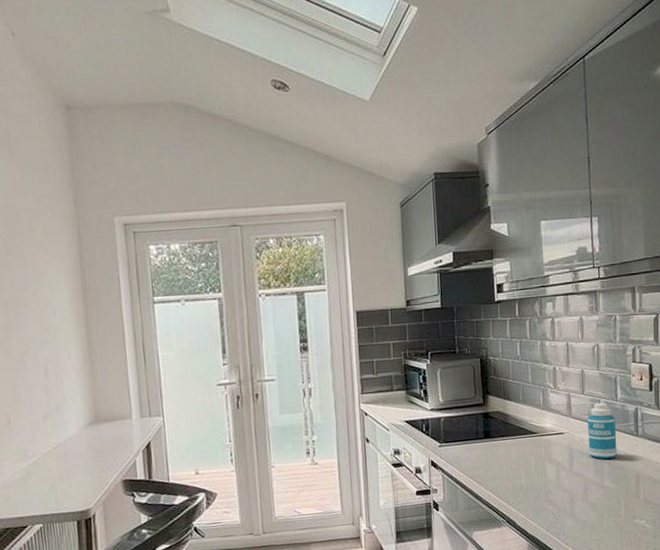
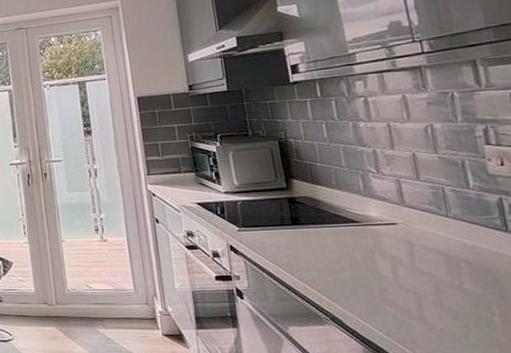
bottle: present [588,402,617,459] -> none [428,190,479,257]

